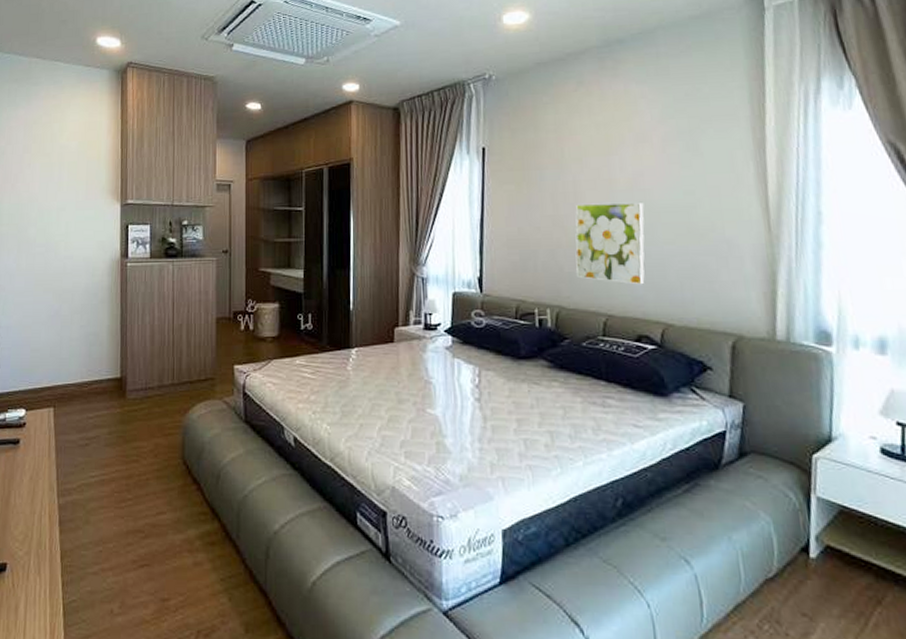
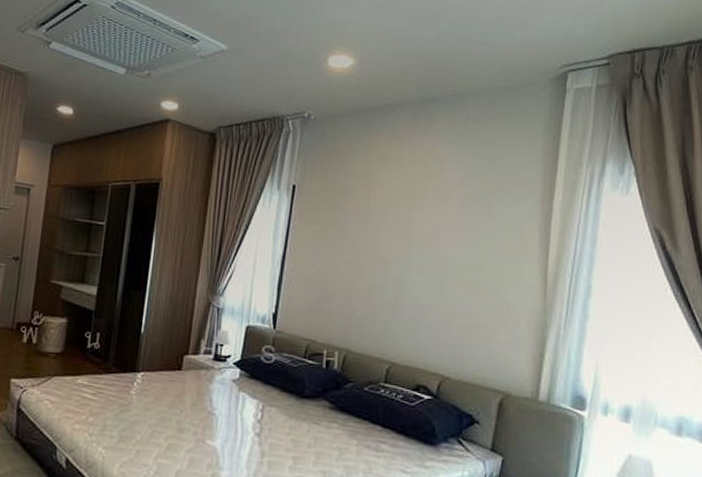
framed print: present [575,203,645,285] -> none [366,252,437,337]

